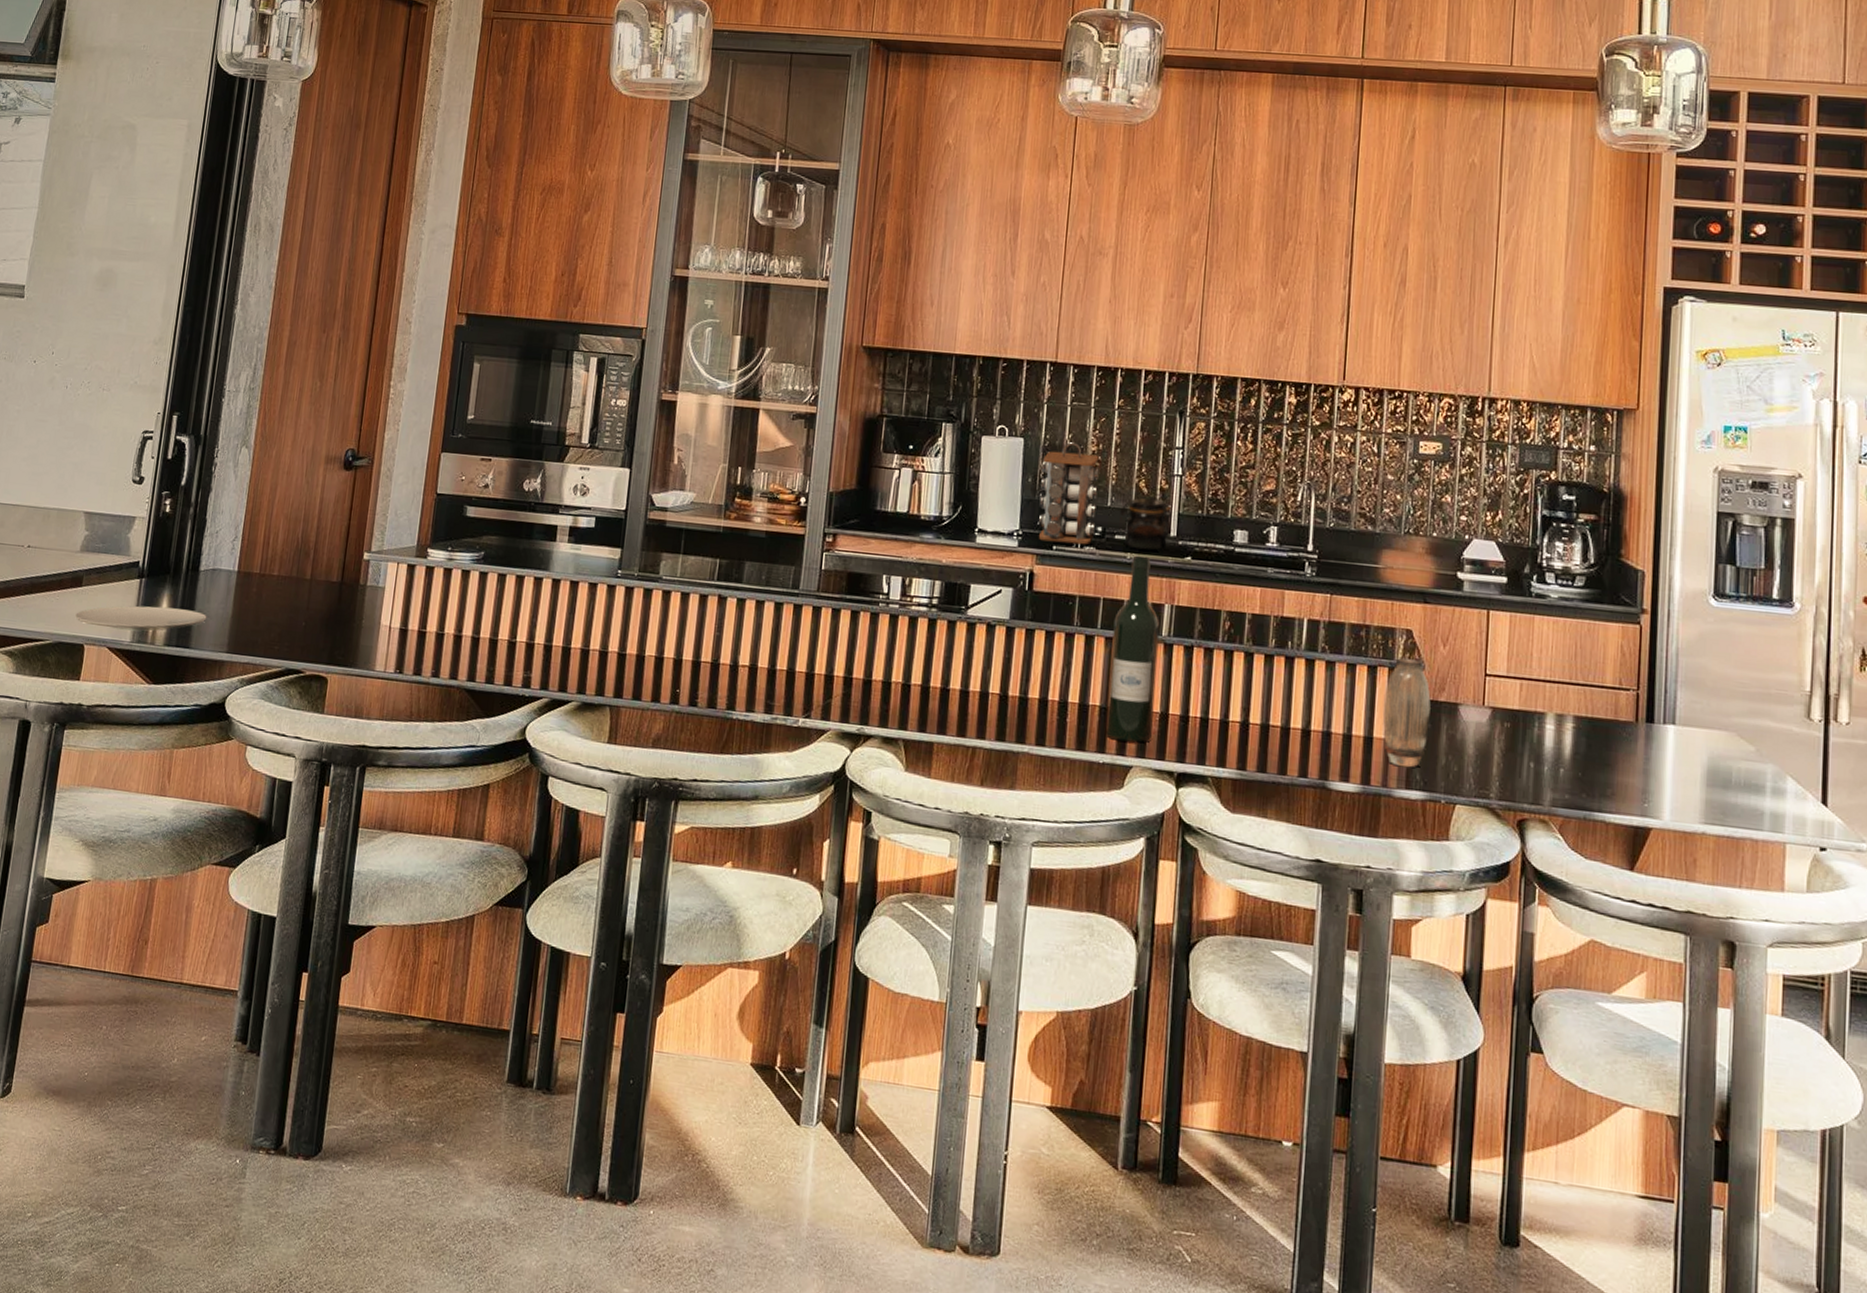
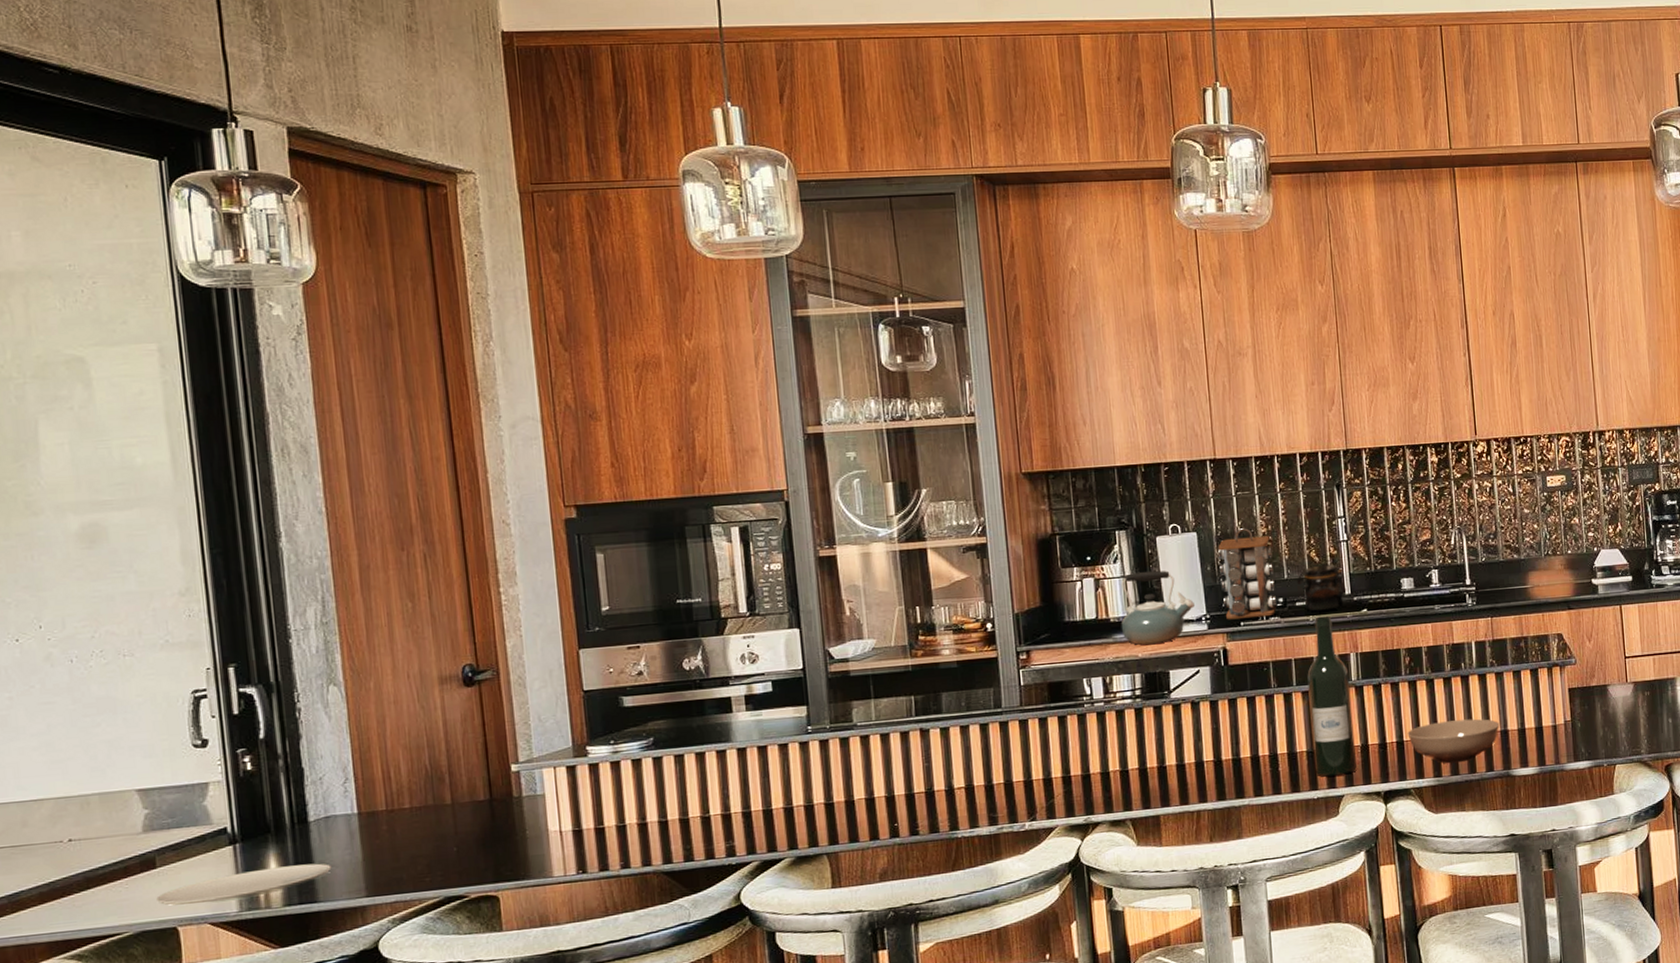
kettle: none [929,470,1009,553] -> present [1120,570,1194,646]
bowl: none [1214,704,1323,759] -> present [1407,718,1500,764]
vase: present [1382,658,1431,768] -> none [1547,657,1586,746]

